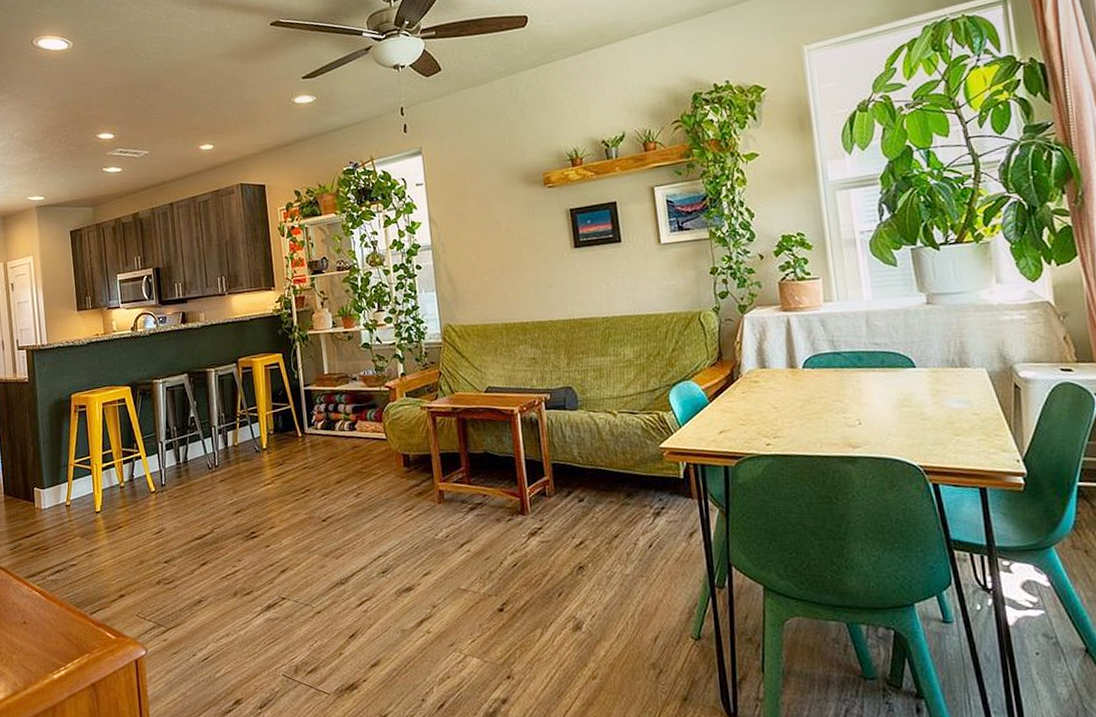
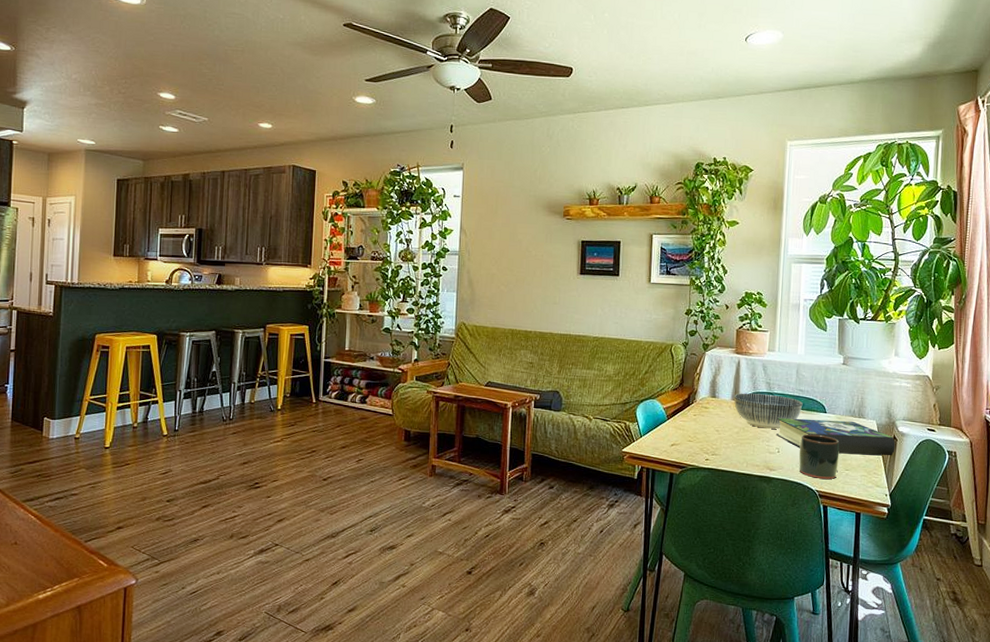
bowl: none [789,354,882,397] -> present [733,393,803,429]
book: none [850,373,1020,416] -> present [775,417,895,456]
mug: none [886,395,944,451] -> present [798,434,840,479]

